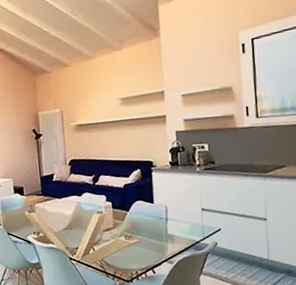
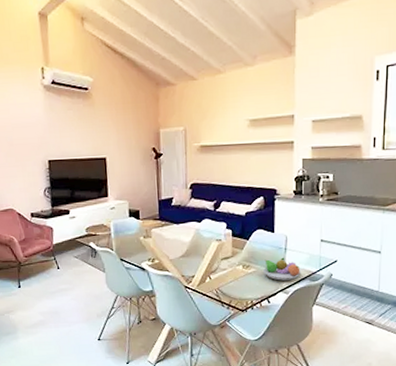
fruit bowl: none [146,227,184,251] -> present [263,257,300,281]

